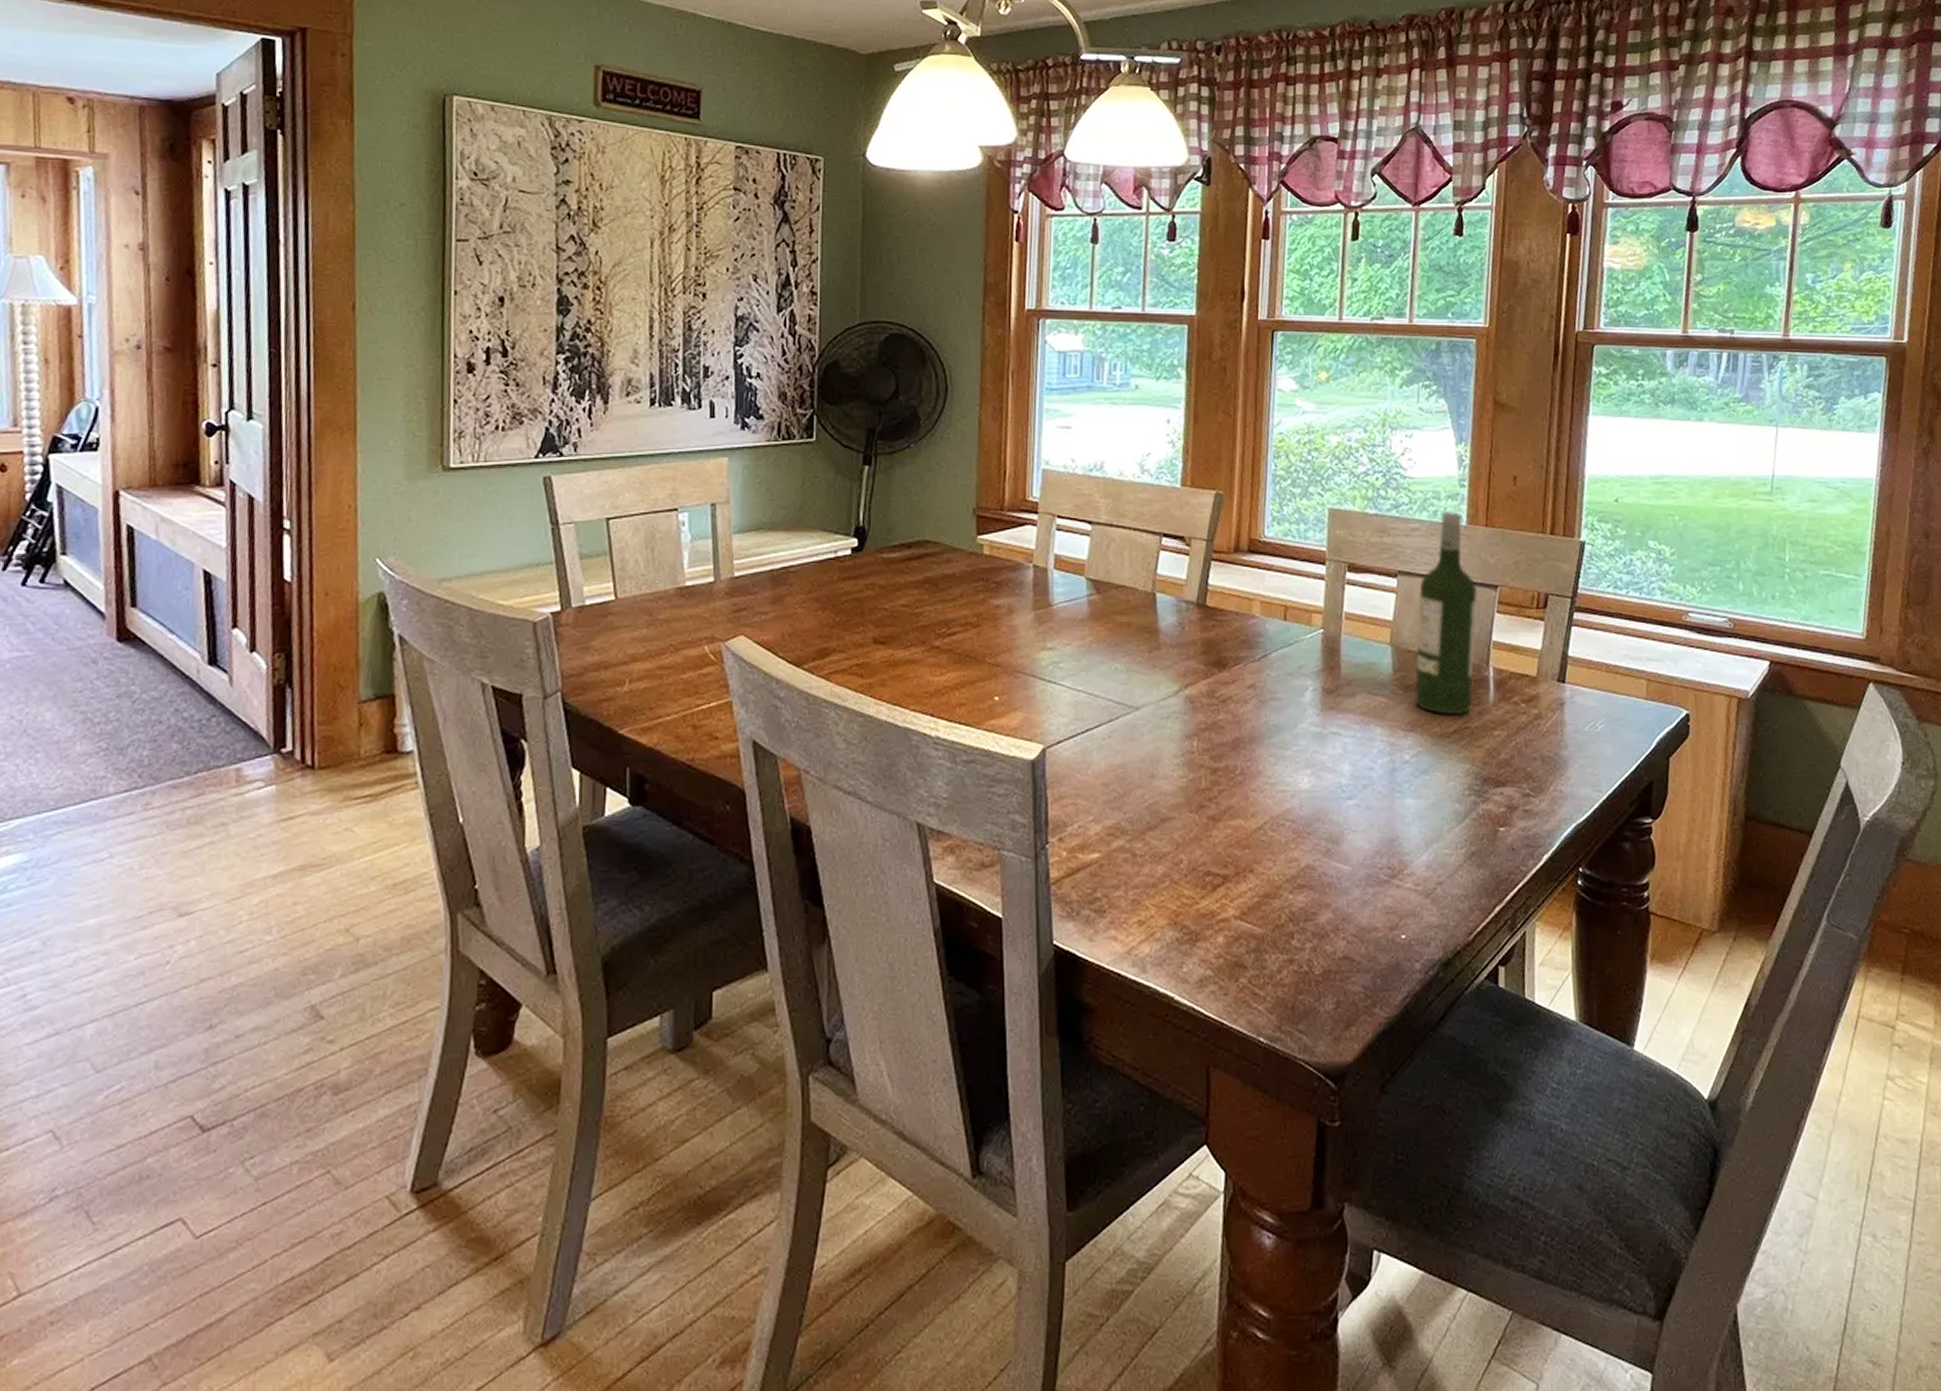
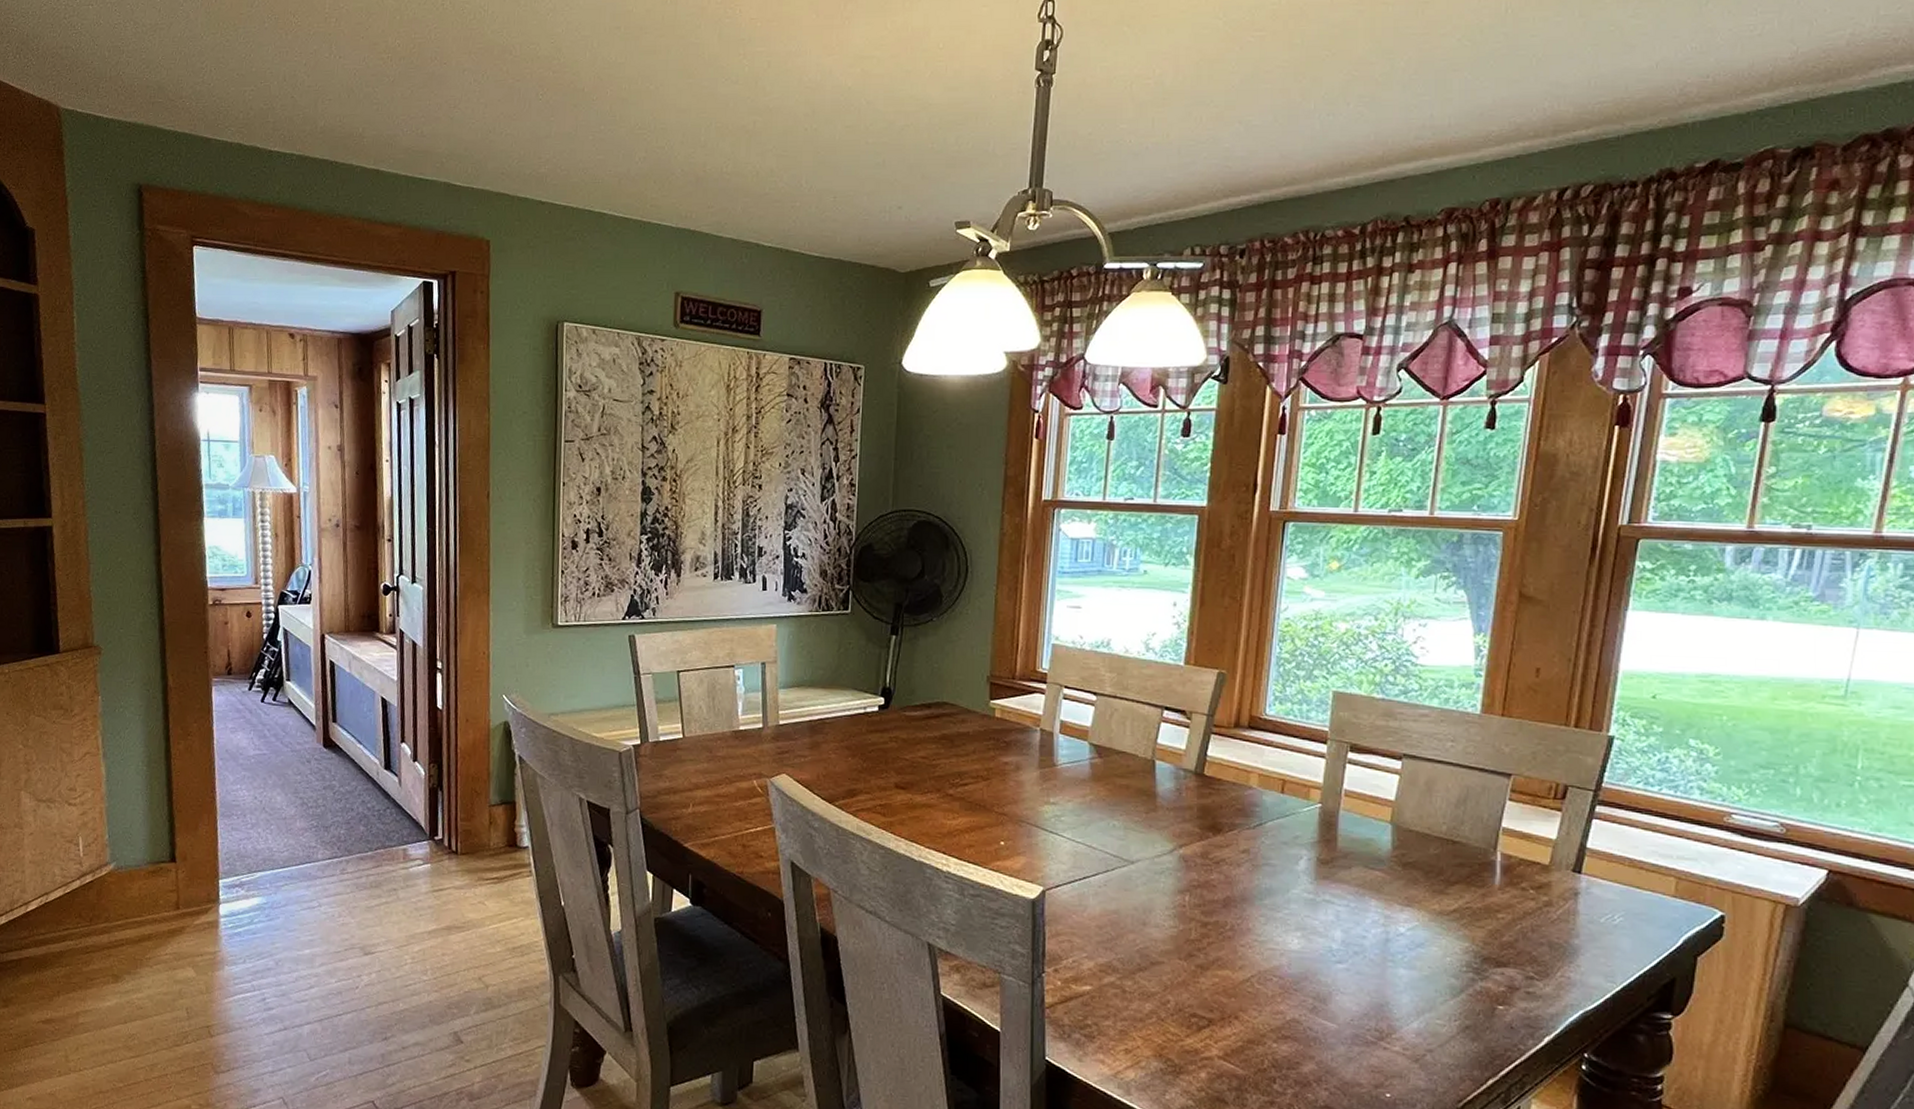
wine bottle: present [1413,510,1478,716] -> none [1412,698,1489,896]

